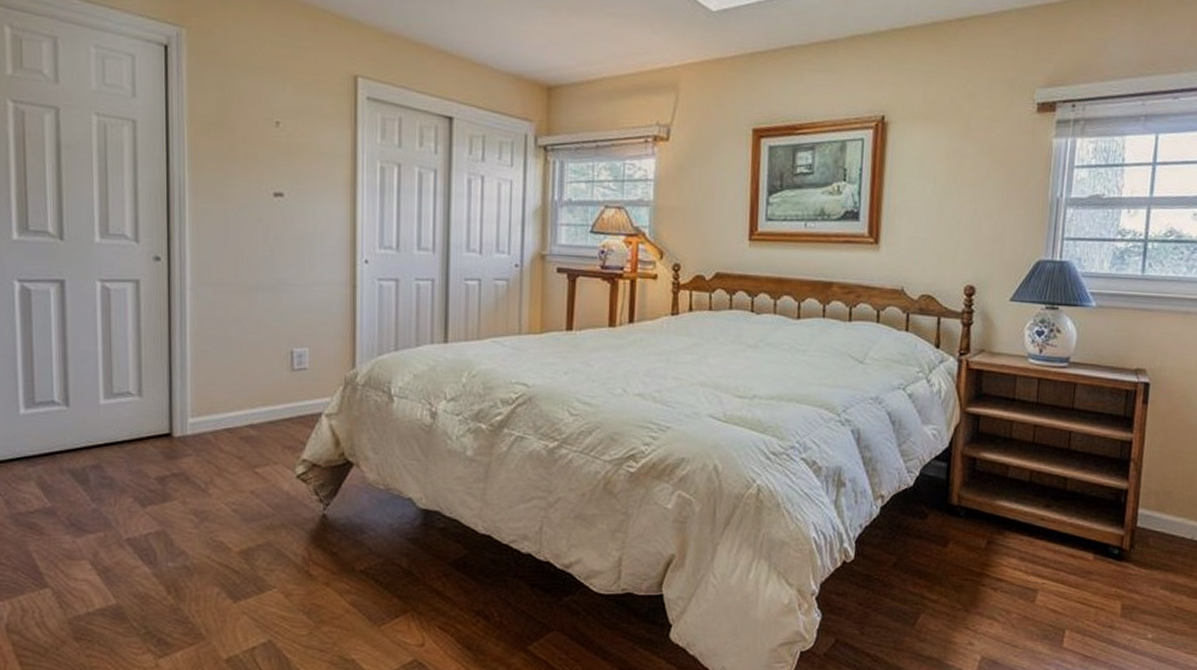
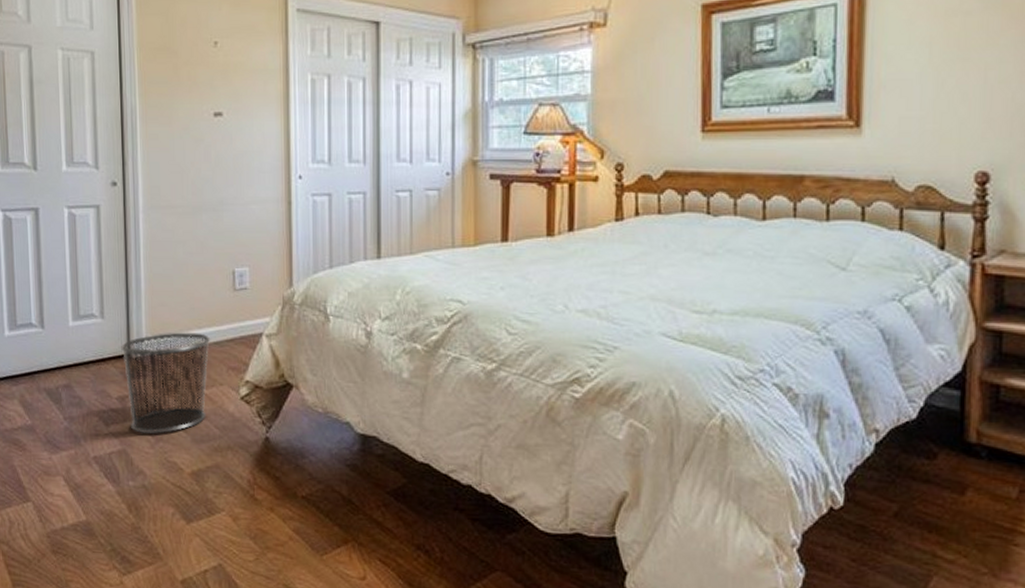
waste bin: none [162,411,265,514] -> present [121,332,211,434]

